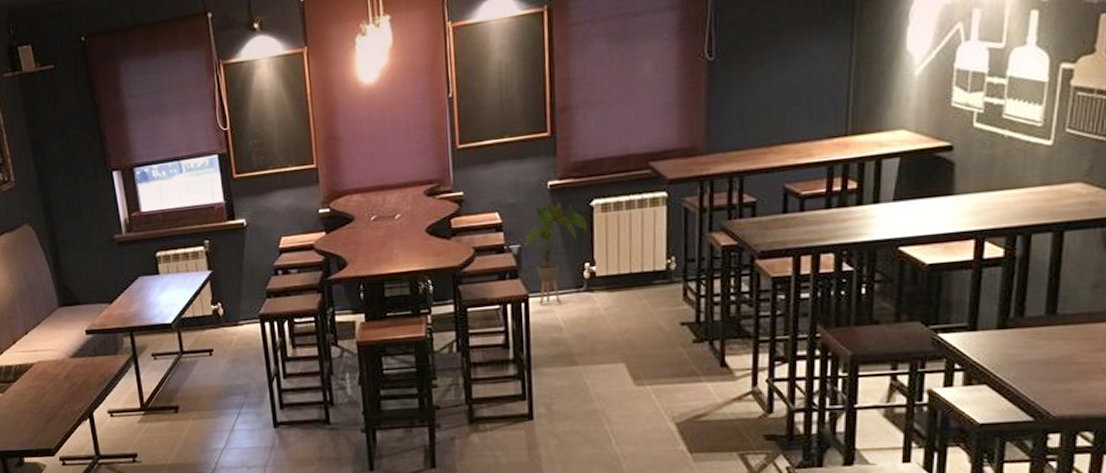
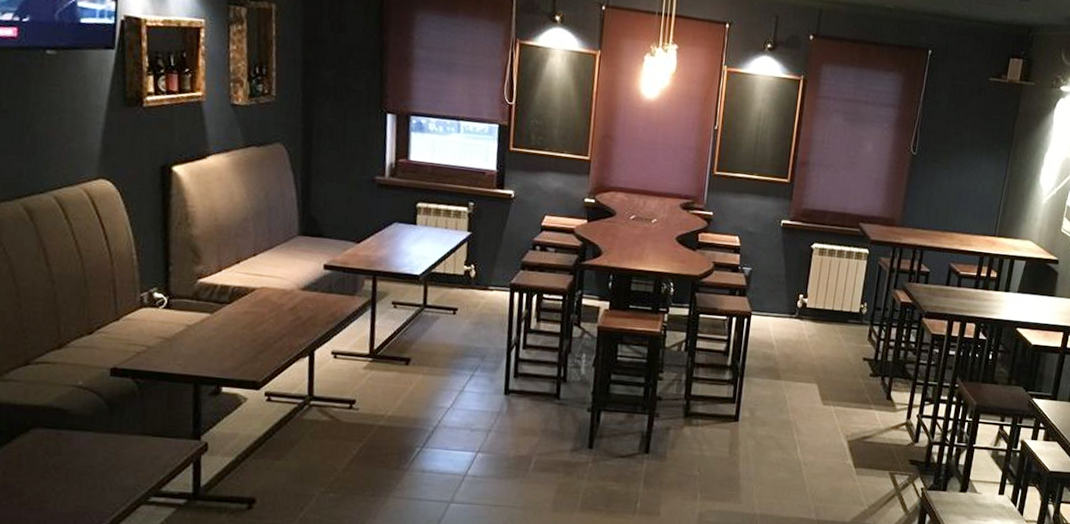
house plant: present [525,202,588,305] -> none [755,238,807,325]

